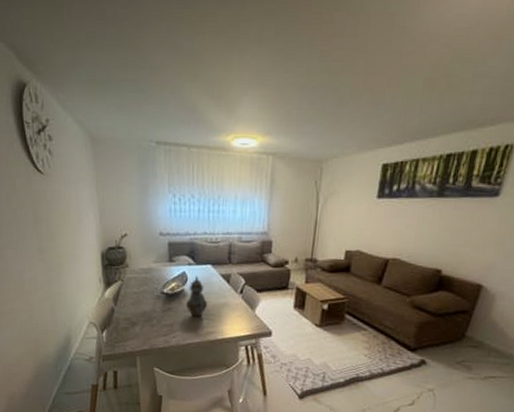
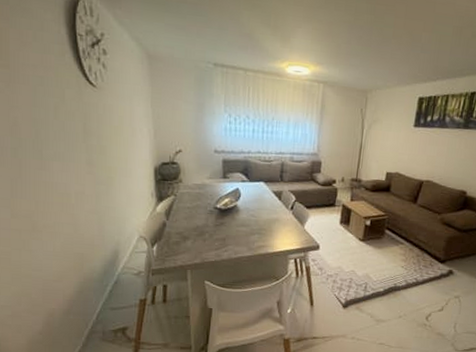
teapot: present [185,275,207,317] -> none [238,192,259,232]

